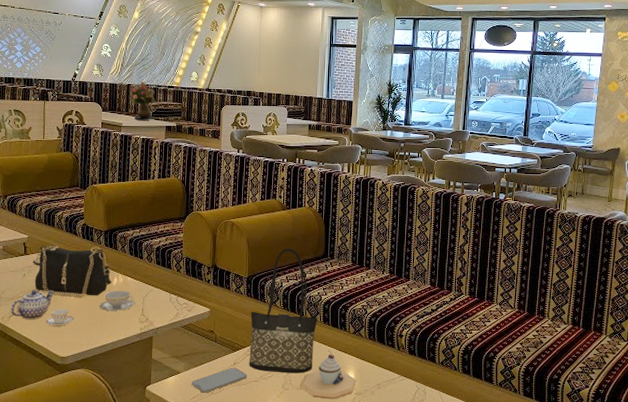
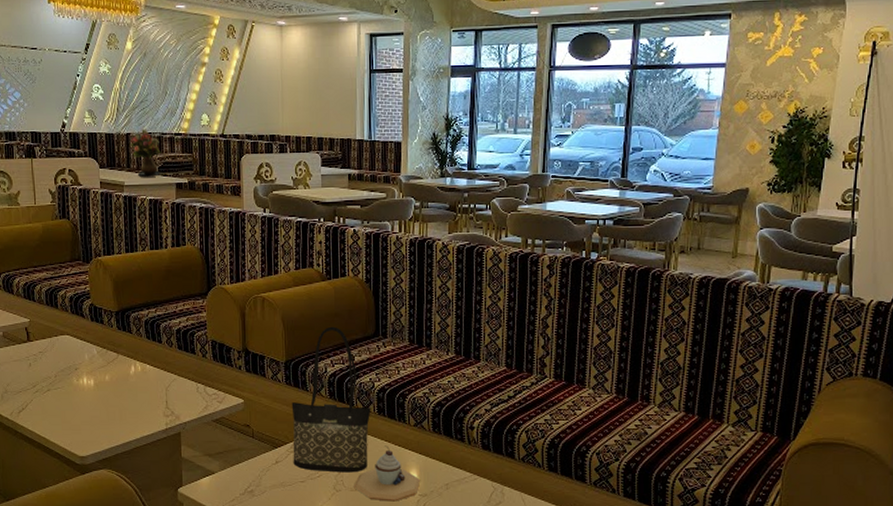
teapot: present [10,290,55,319] -> none [18,381,65,415]
handbag: present [32,246,112,298] -> none [37,330,129,390]
teacup: present [45,309,75,327] -> none [59,402,91,423]
teacup: present [99,290,135,312] -> none [117,380,157,405]
smartphone: present [191,367,247,393] -> none [228,466,292,495]

